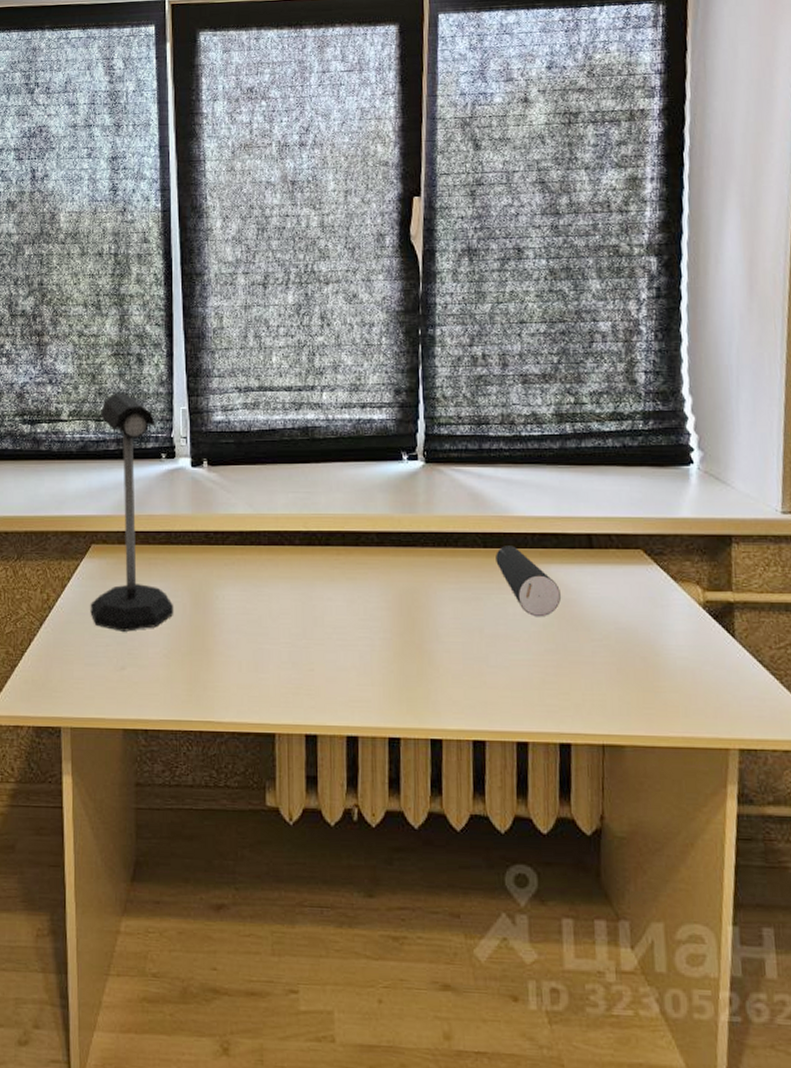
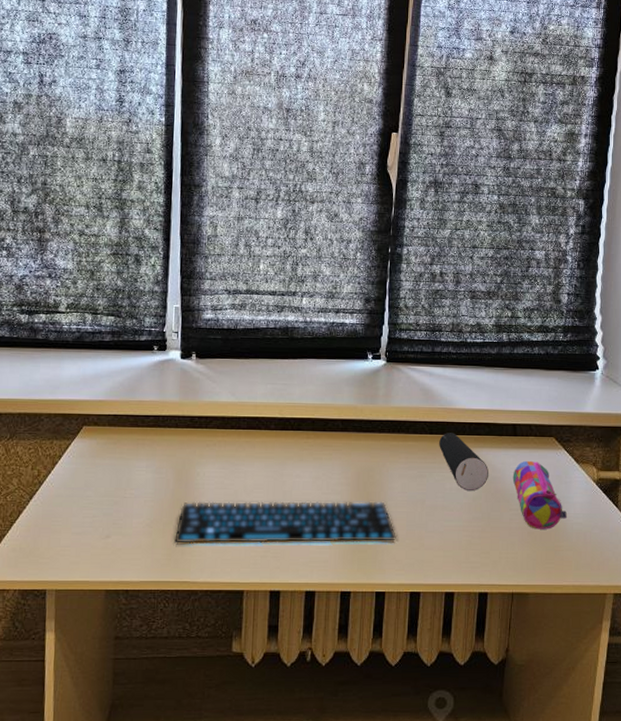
desk lamp: present [90,393,174,632] -> none [79,290,159,504]
keyboard: none [195,628,453,679] -> present [174,501,398,544]
pencil case: none [591,578,667,665] -> present [512,460,567,530]

